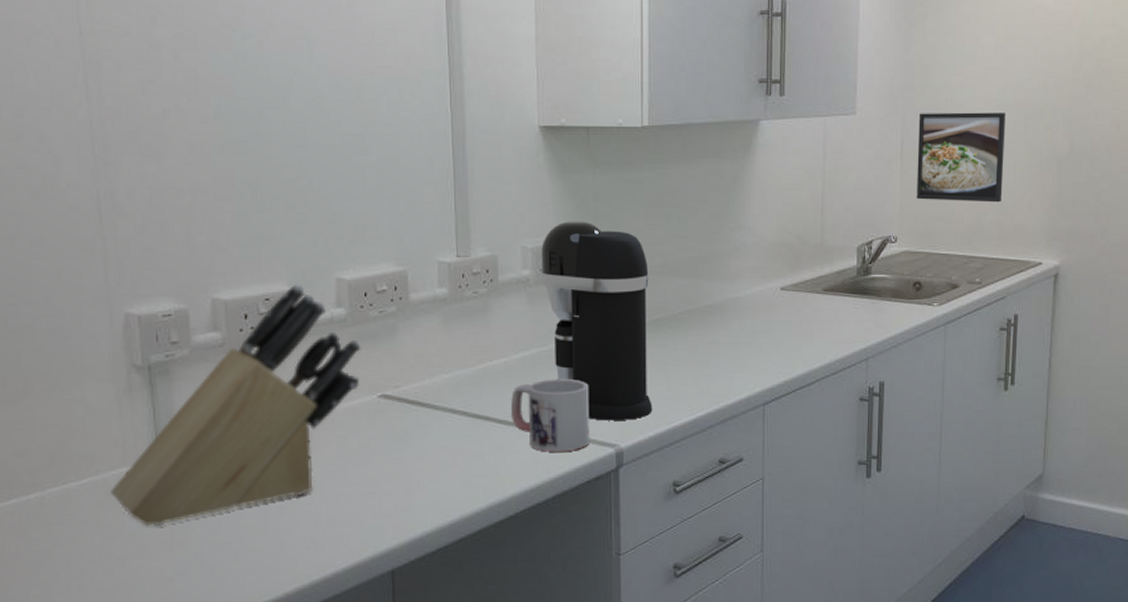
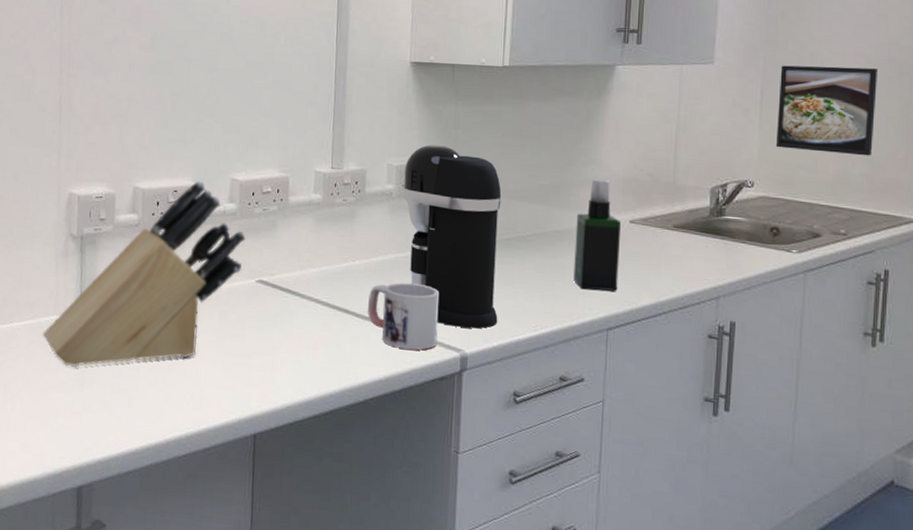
spray bottle: none [727,246,772,365] -> present [573,179,621,291]

